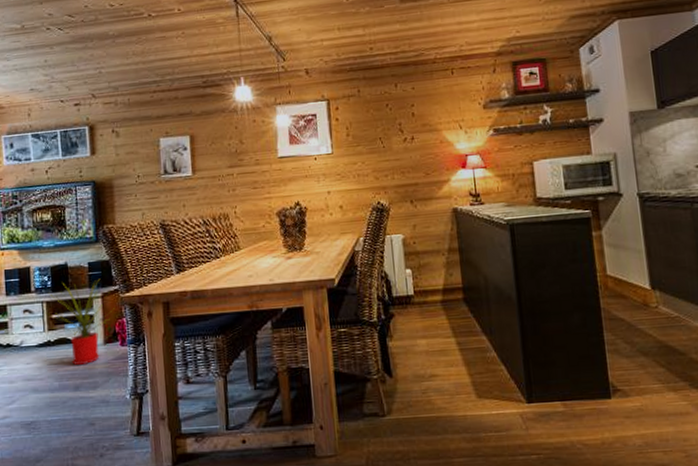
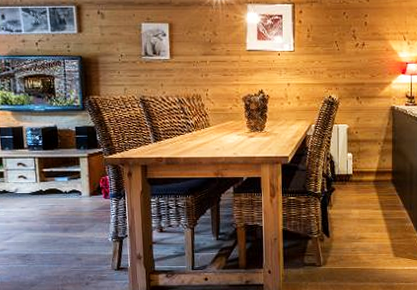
house plant: present [45,278,114,365] -> none [37,141,99,211]

